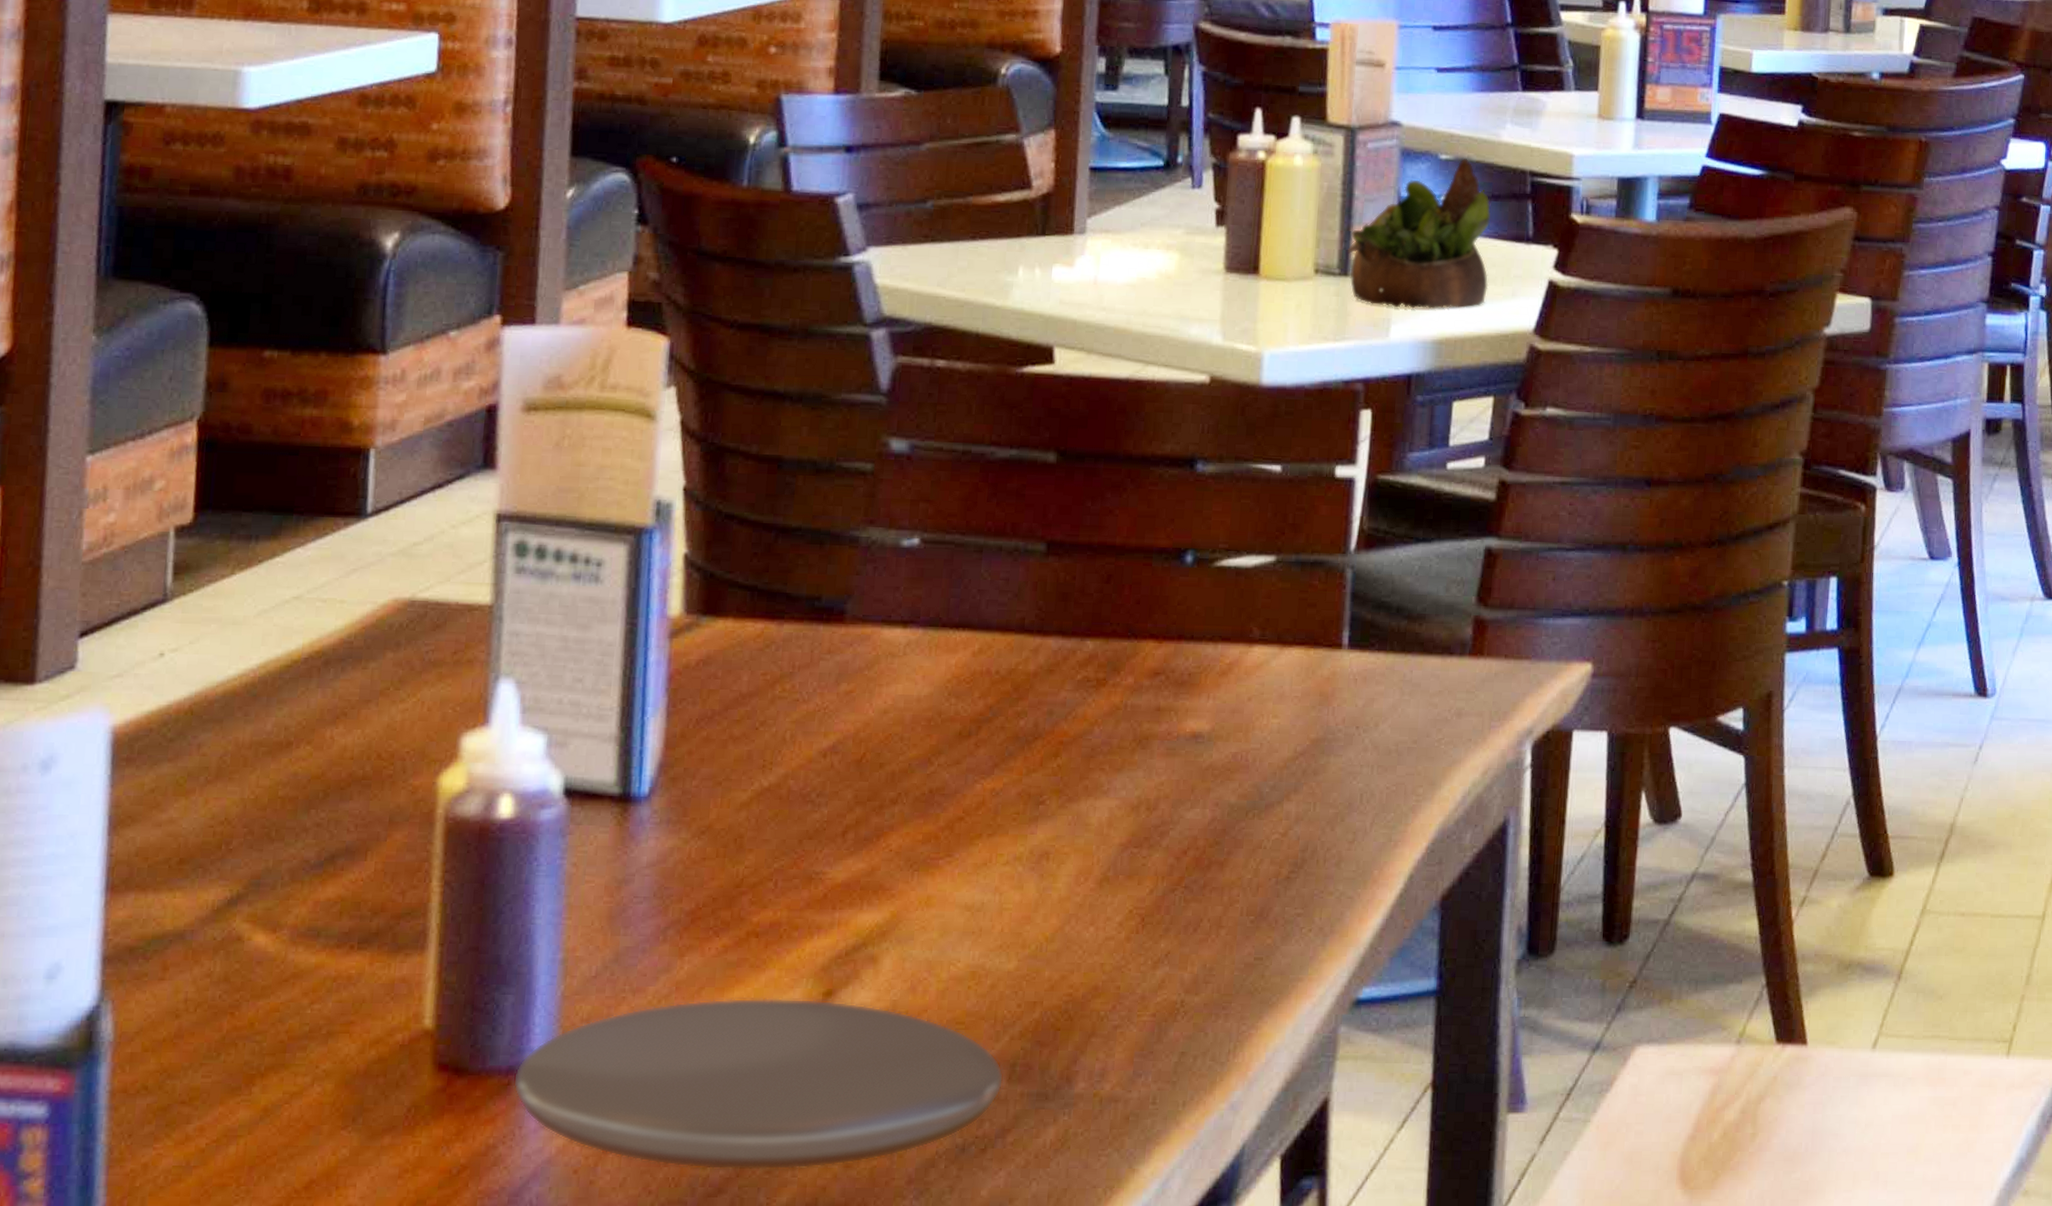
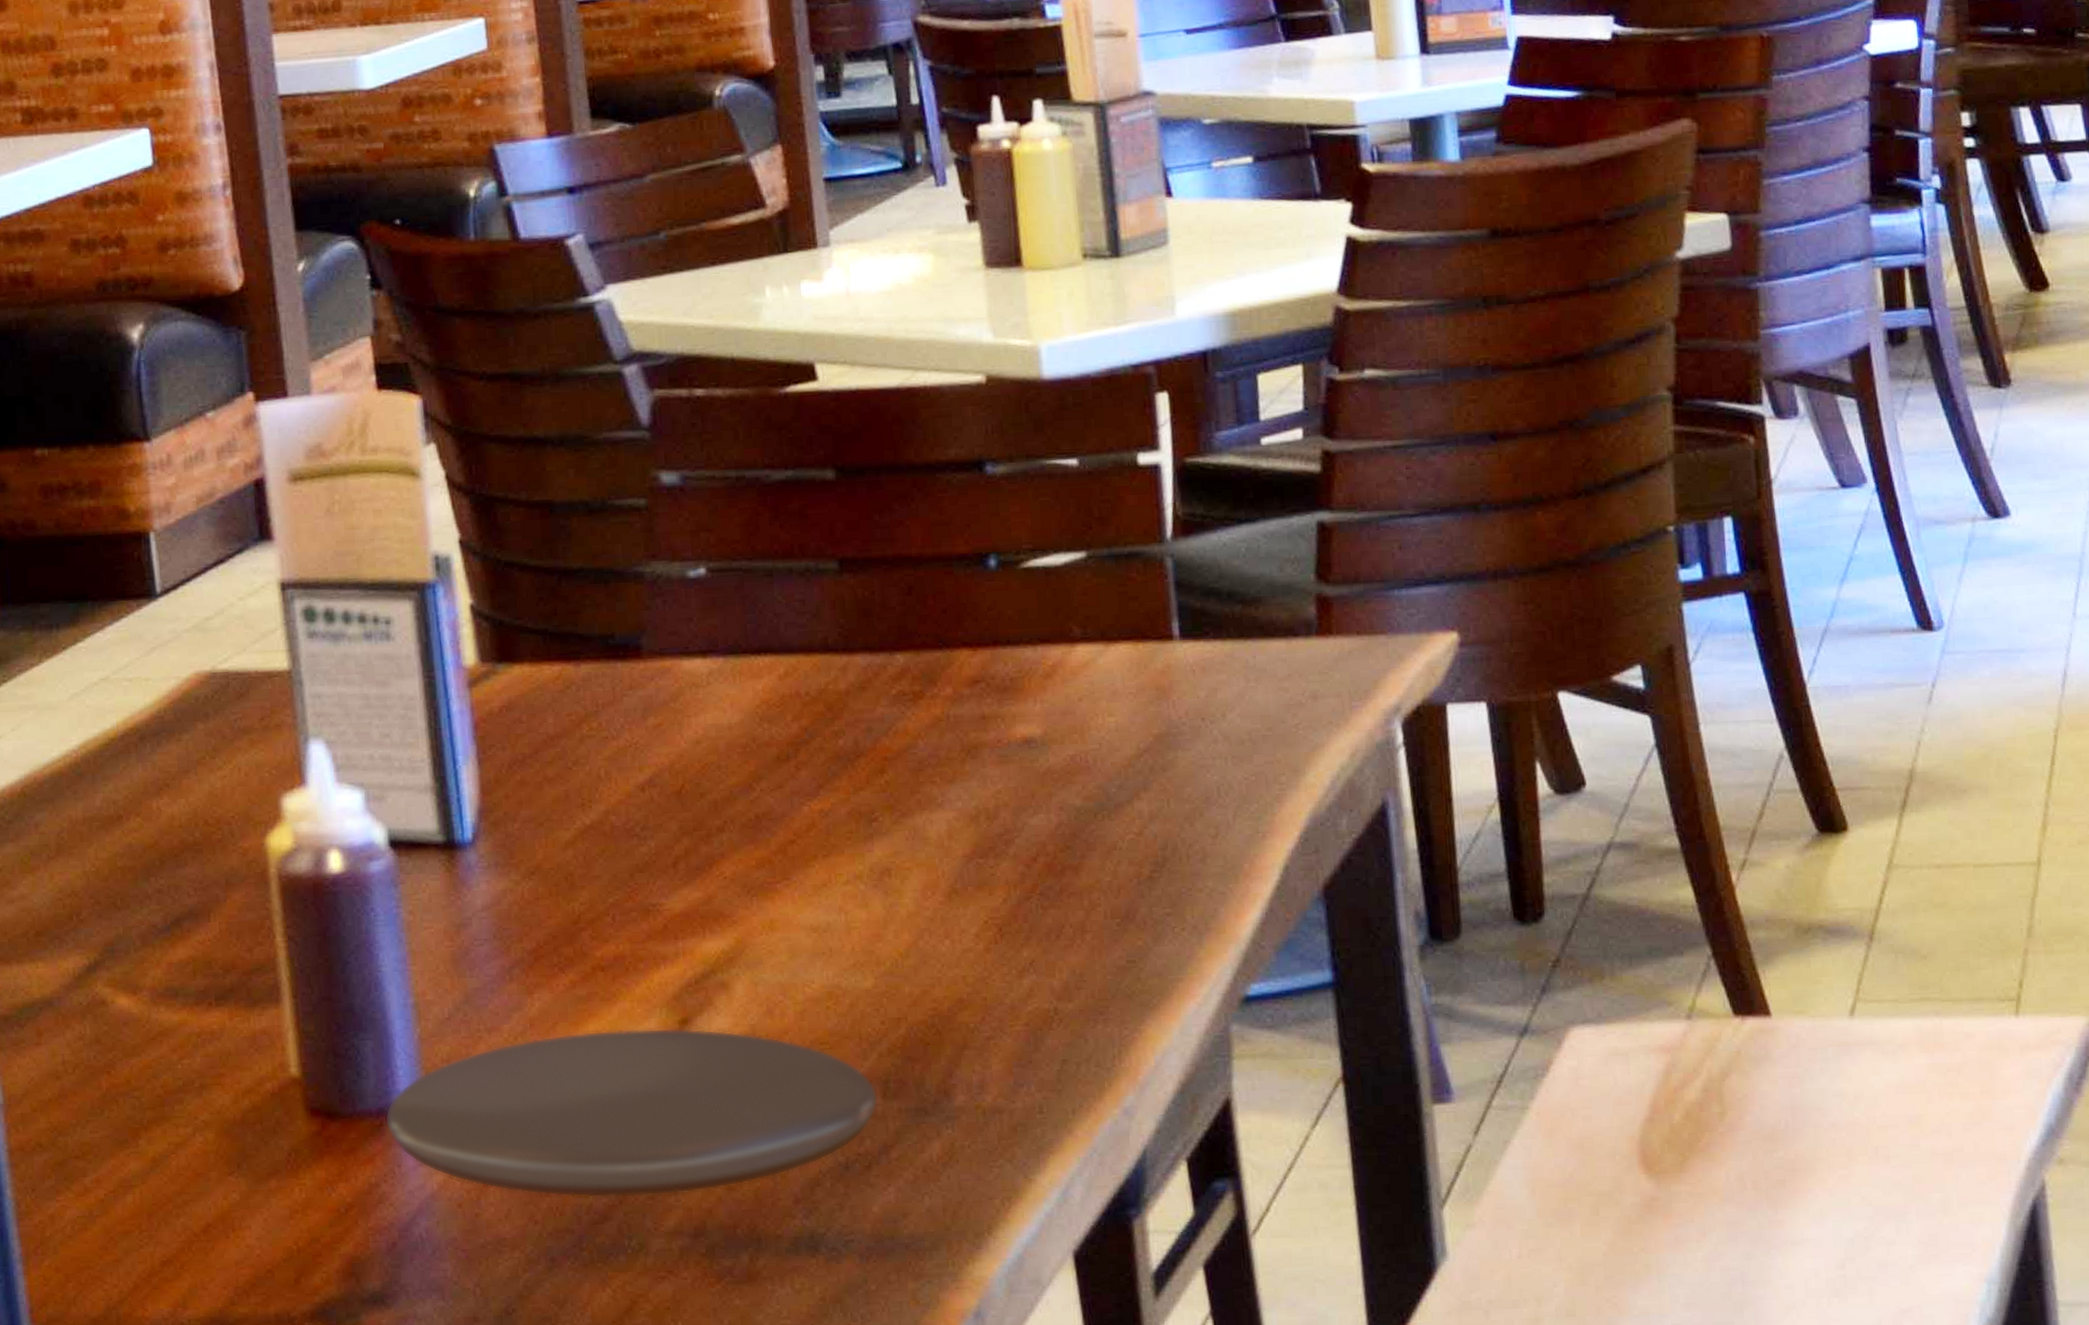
salad: present [1347,158,1491,309] -> none [1115,120,1279,284]

